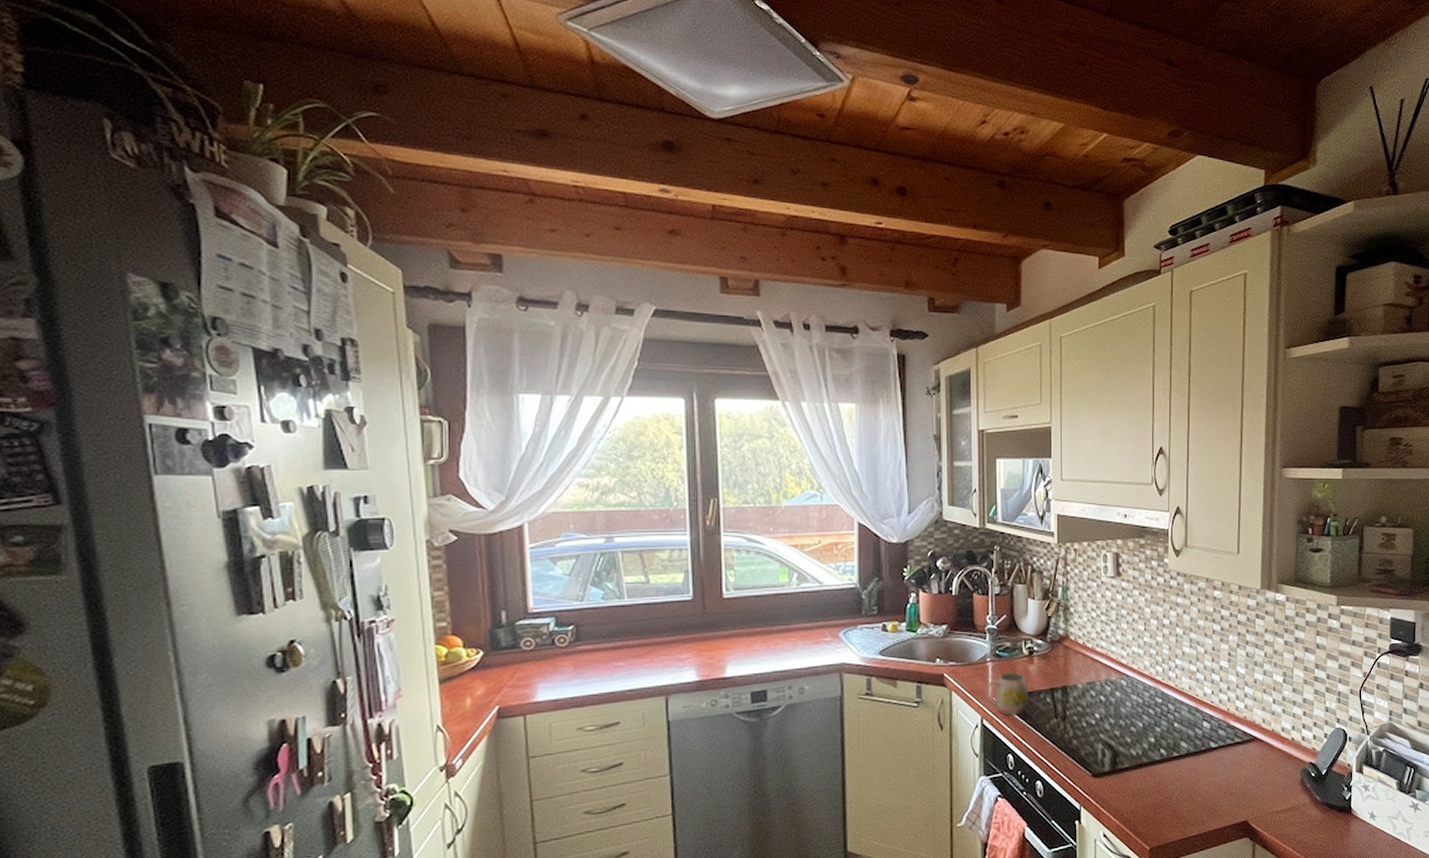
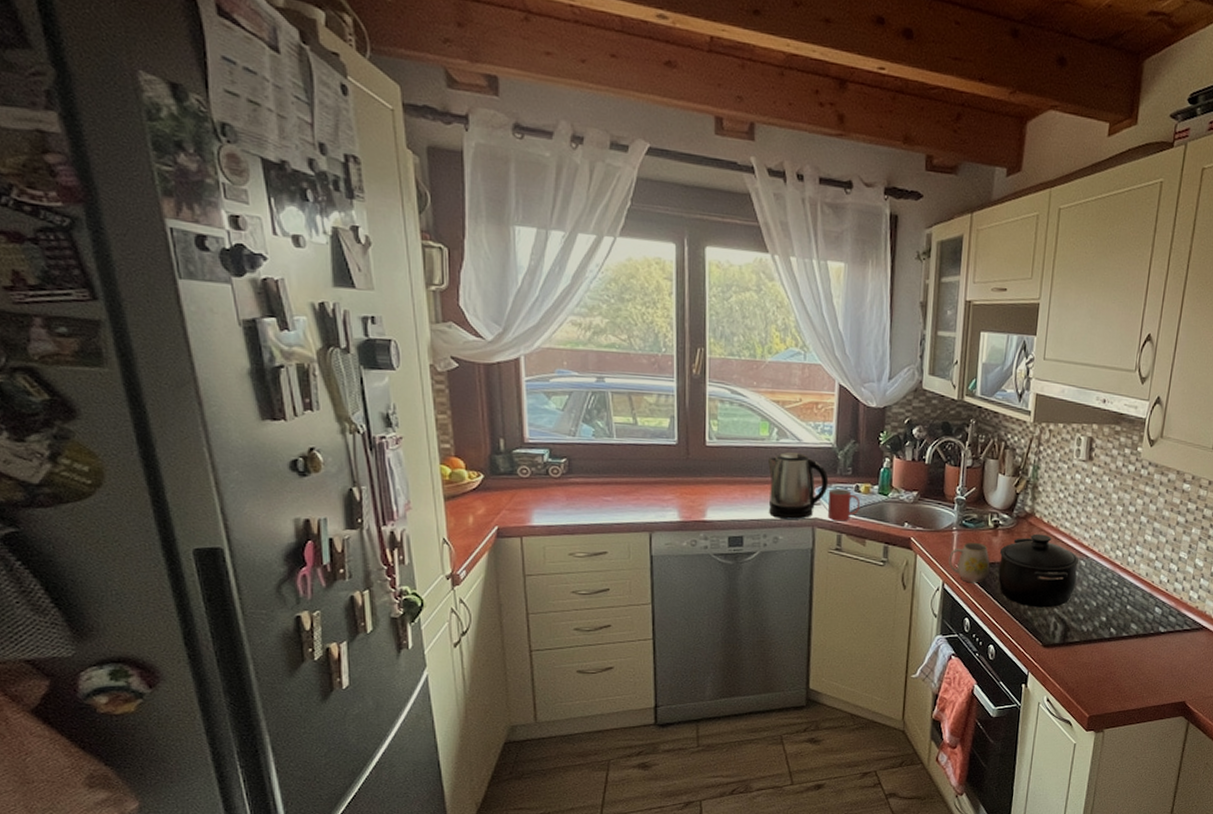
kettle: none [788,595,854,667] -> present [767,451,829,519]
mug: none [854,630,889,664] -> present [827,489,861,522]
saucepan: none [1037,656,1120,735] -> present [998,533,1079,608]

